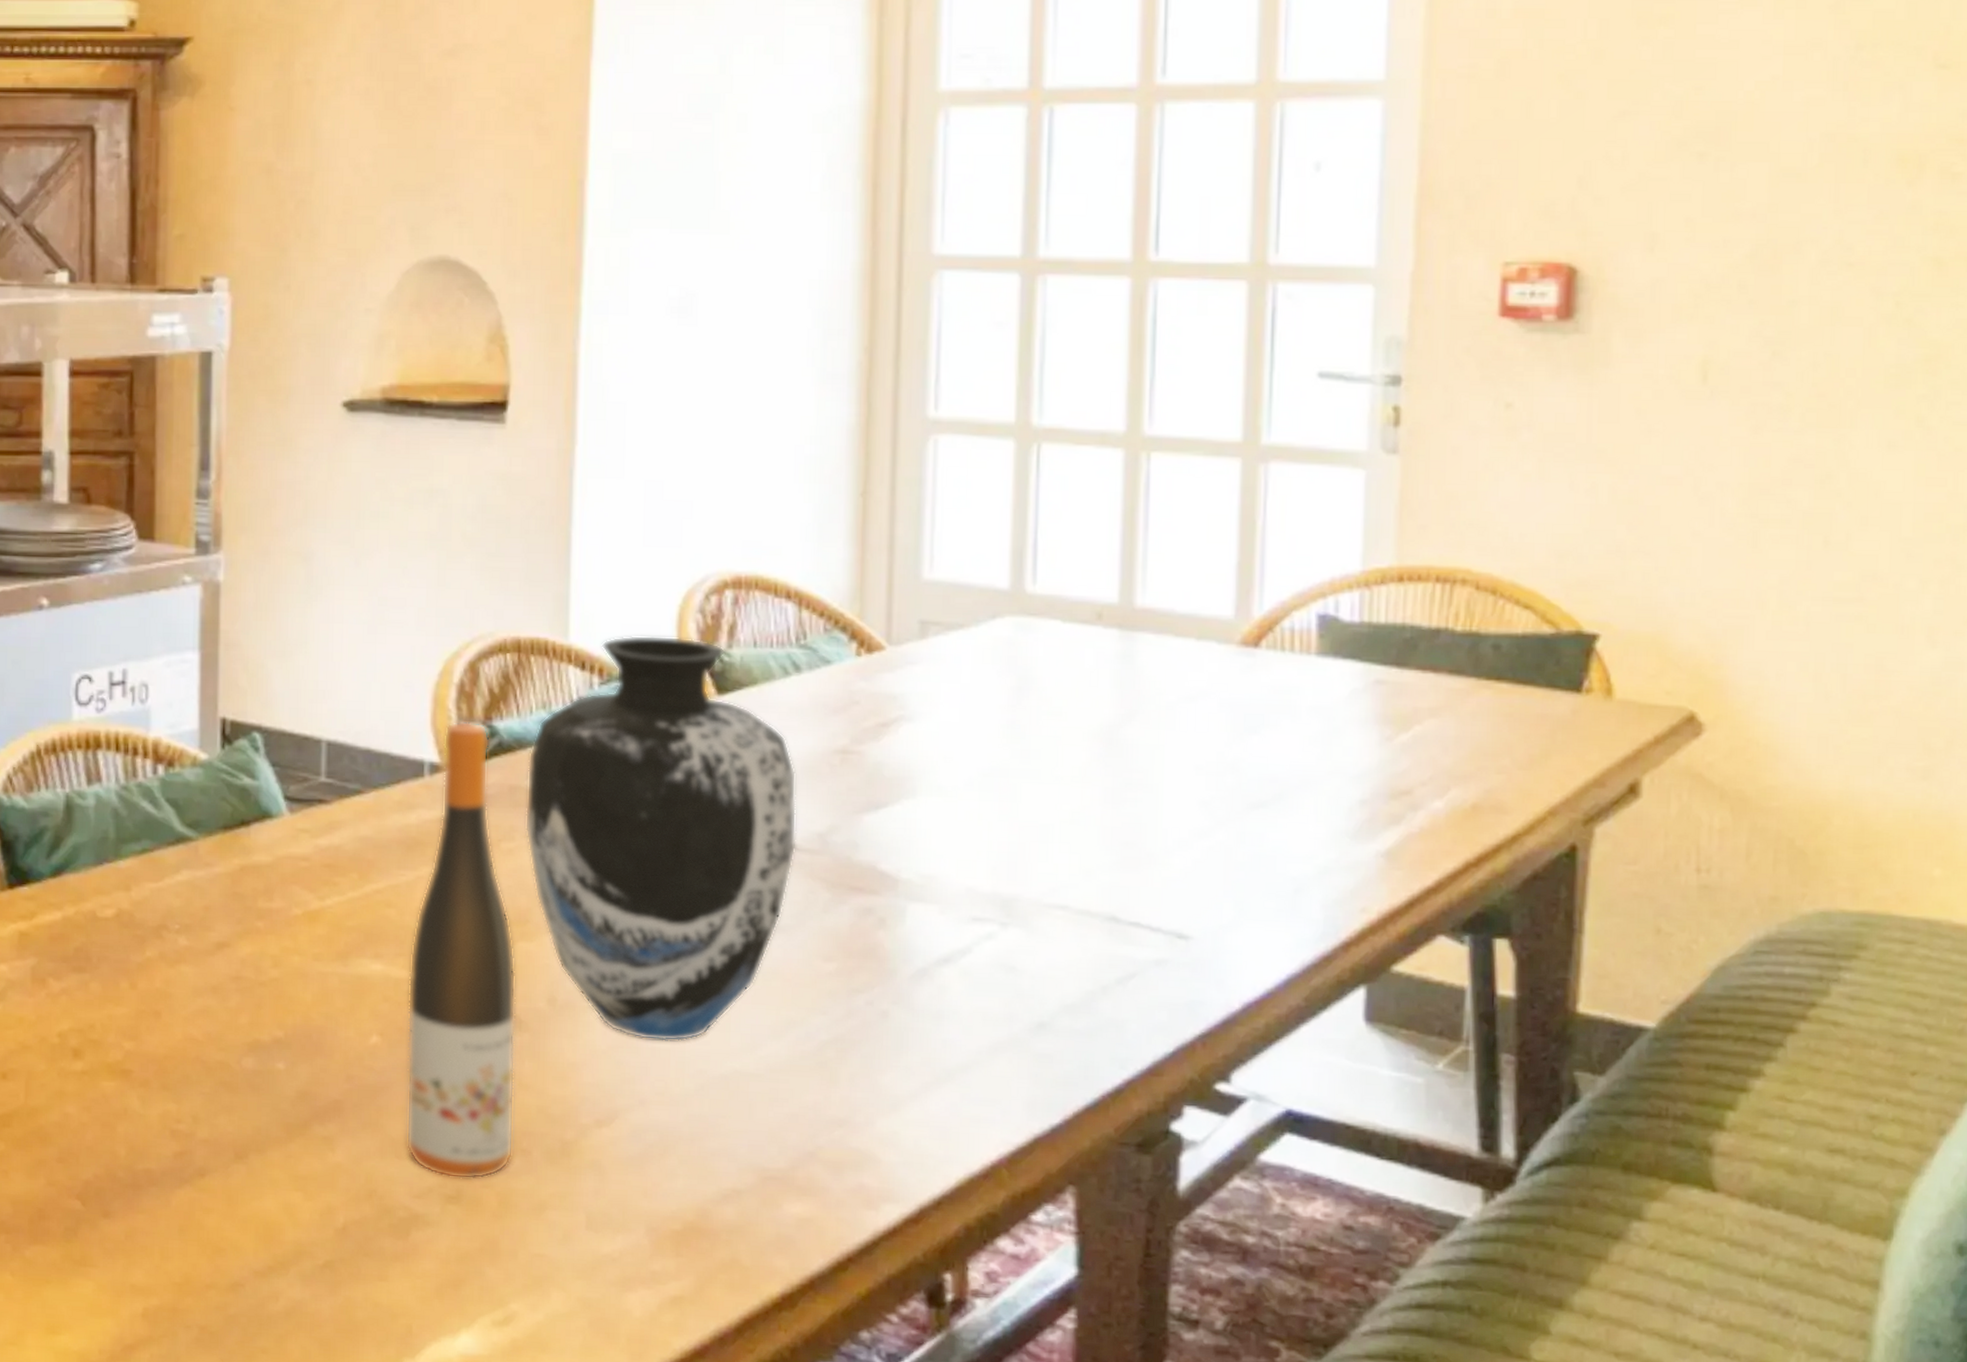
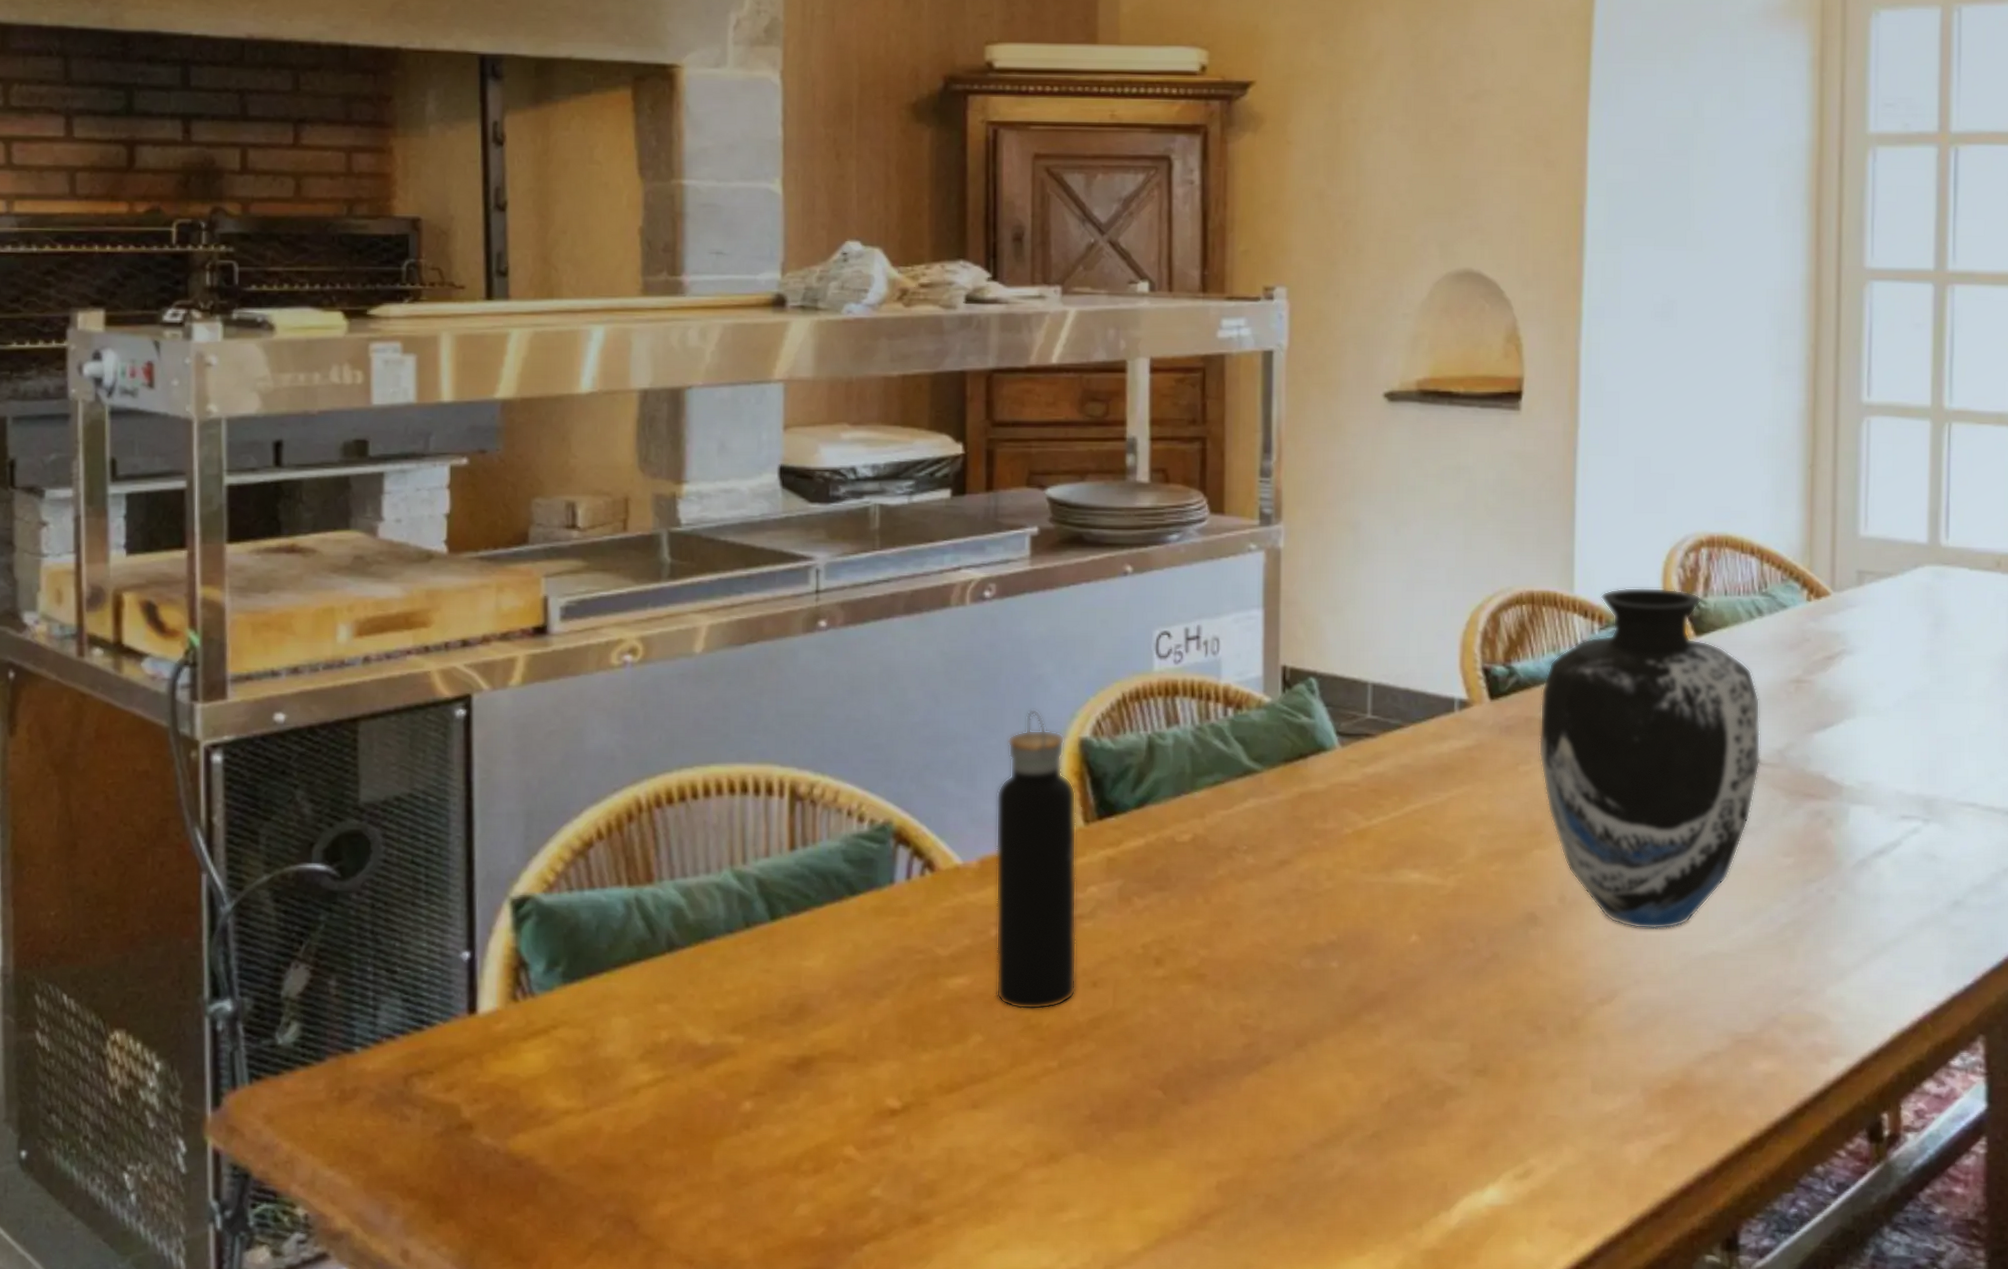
wine bottle: present [405,721,517,1180] -> none [1440,663,1533,1055]

